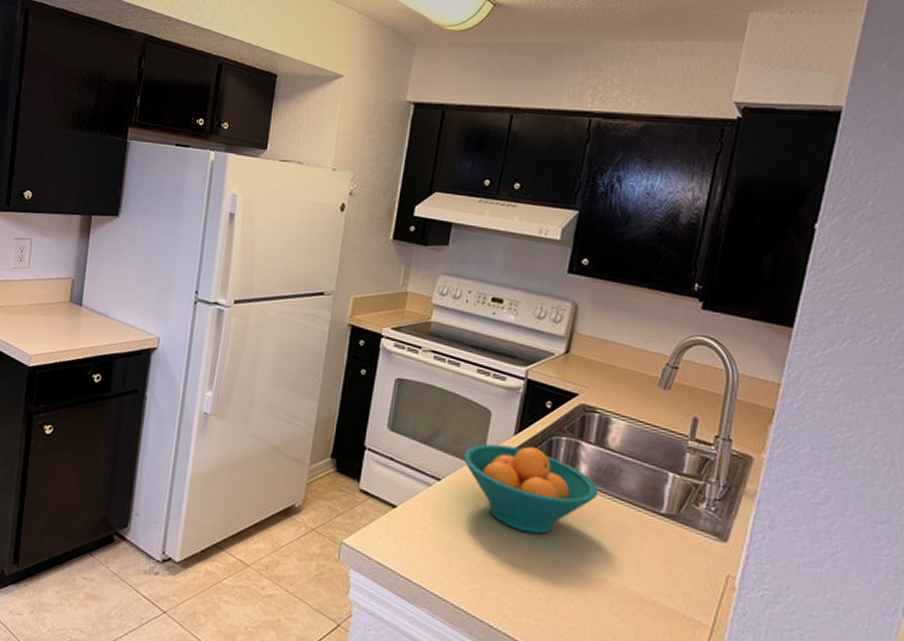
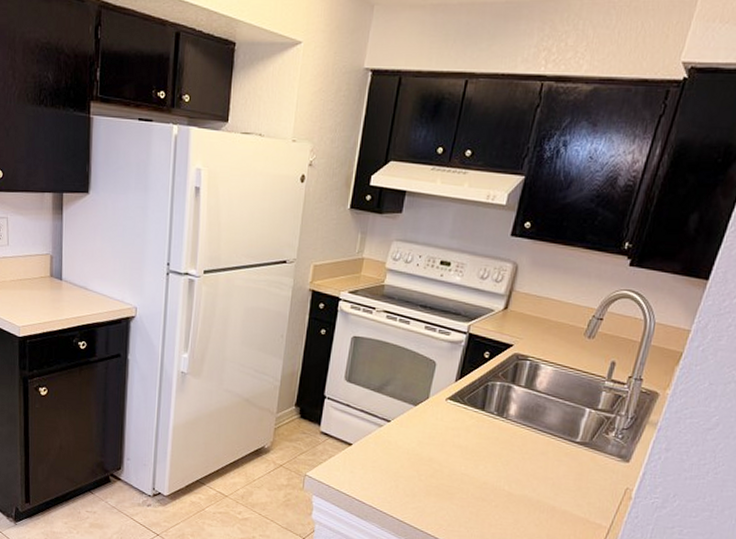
fruit bowl: present [463,443,599,534] -> none [410,390,525,462]

